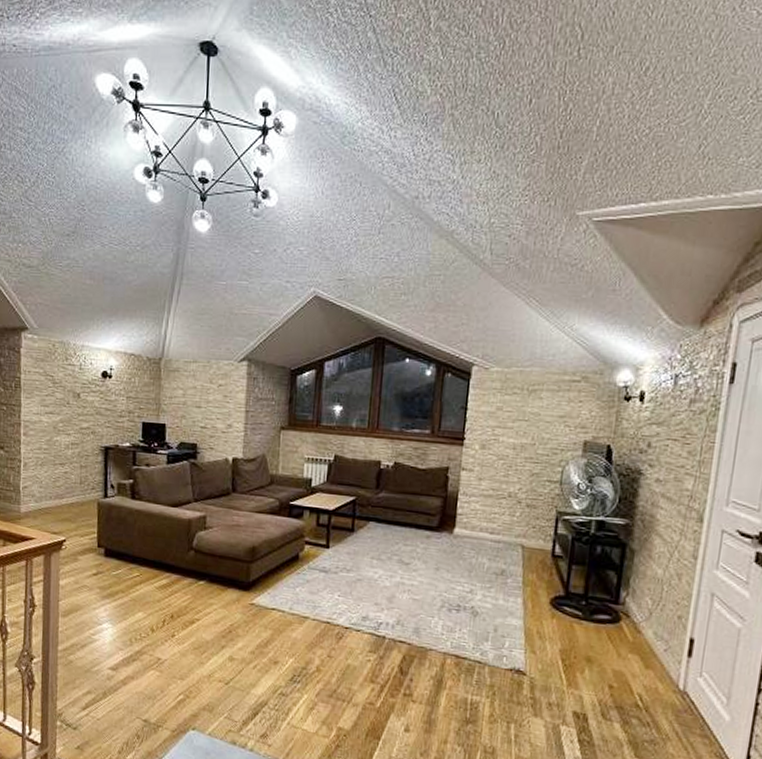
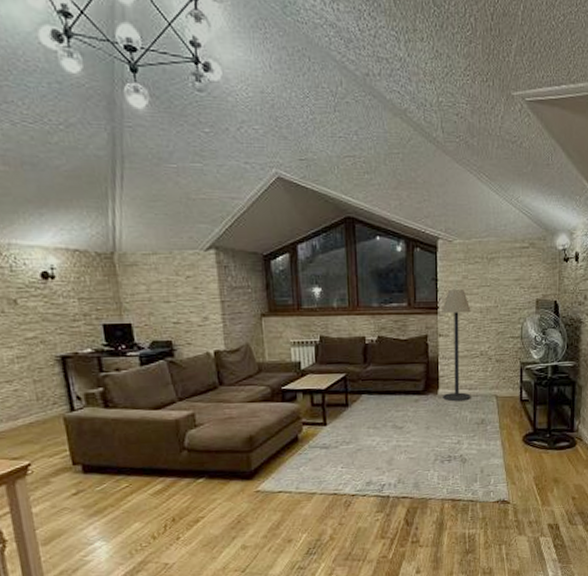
floor lamp: none [458,419,503,546] -> present [442,288,471,402]

